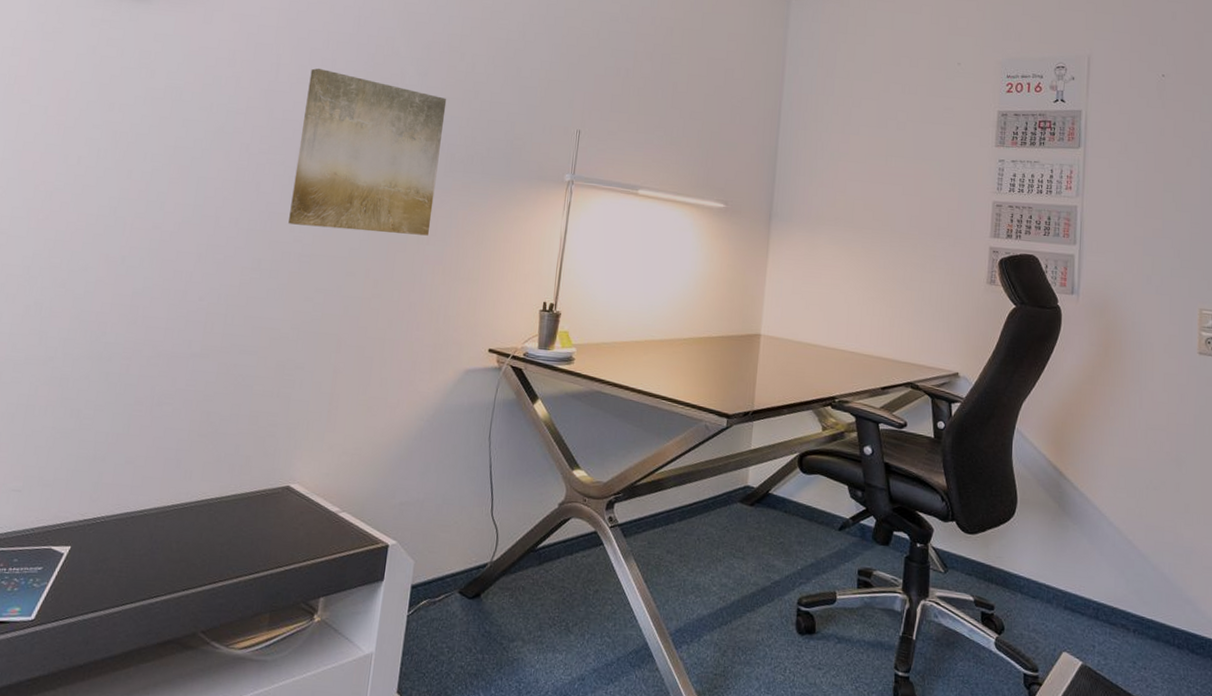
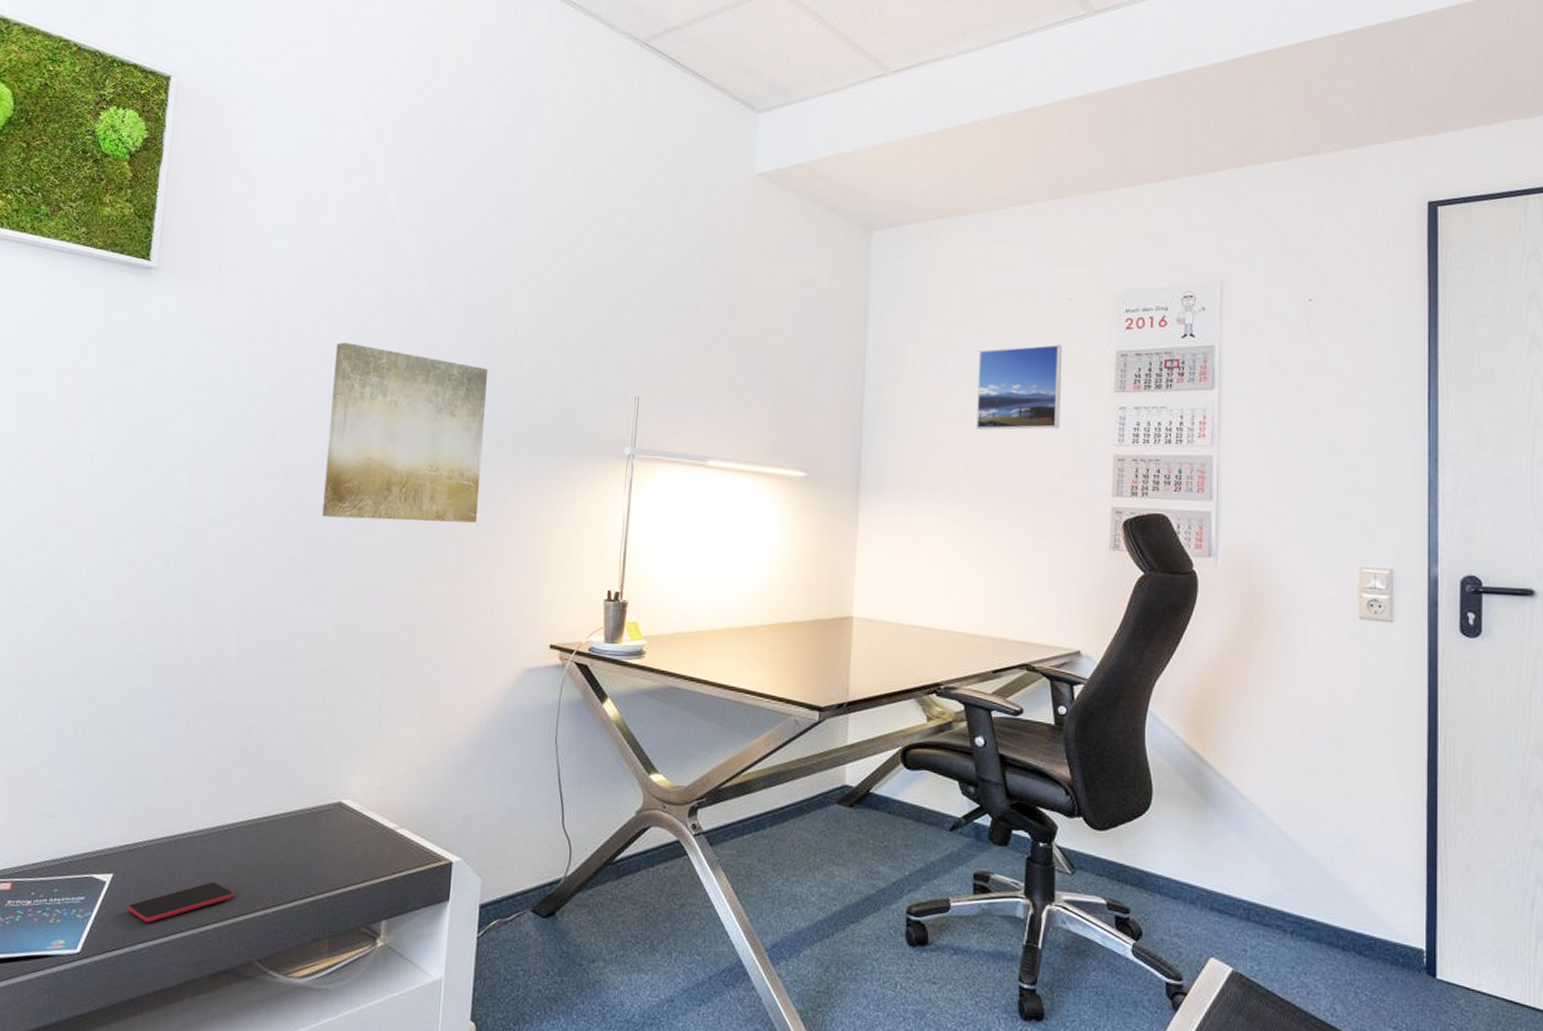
smartphone: none [82,556,183,594] -> present [128,882,233,923]
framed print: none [874,102,952,176] -> present [975,344,1063,430]

